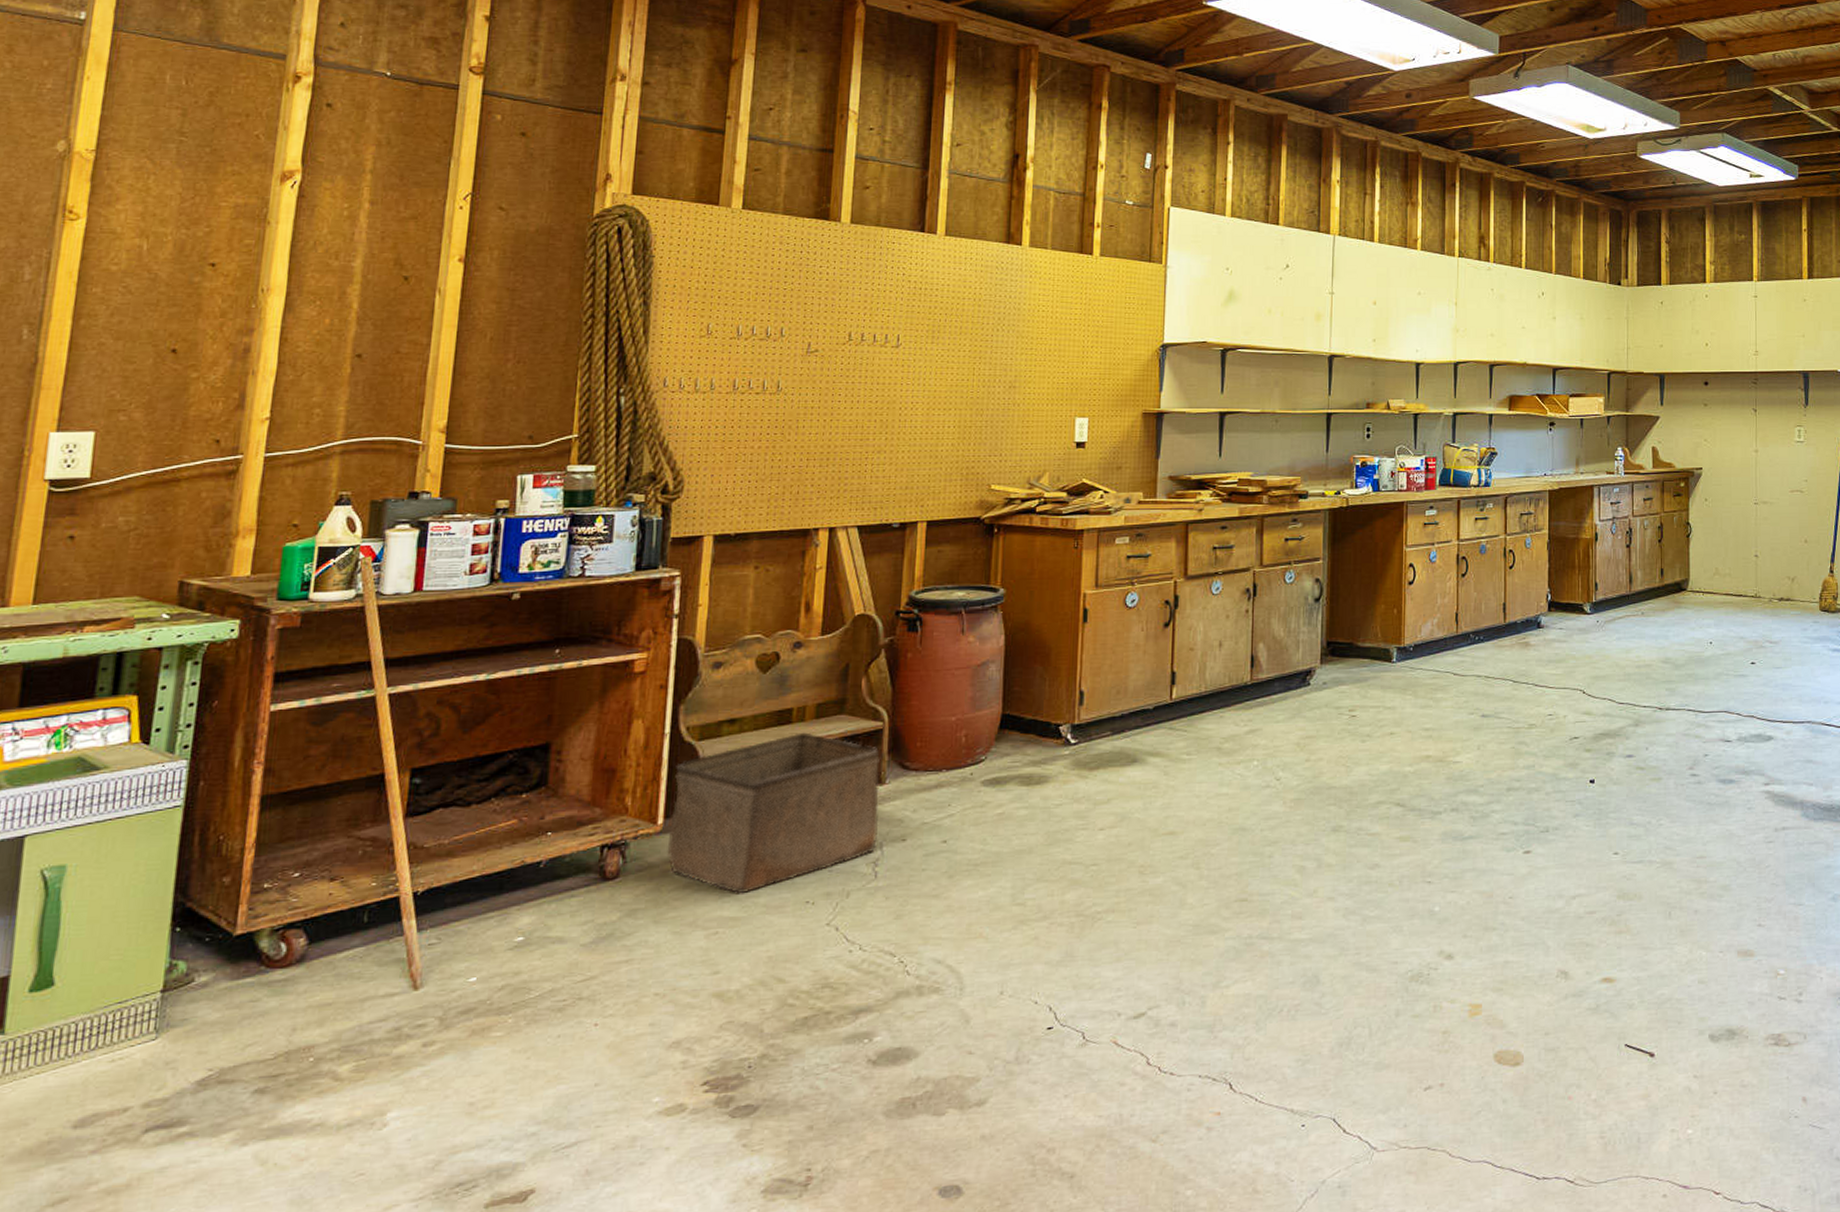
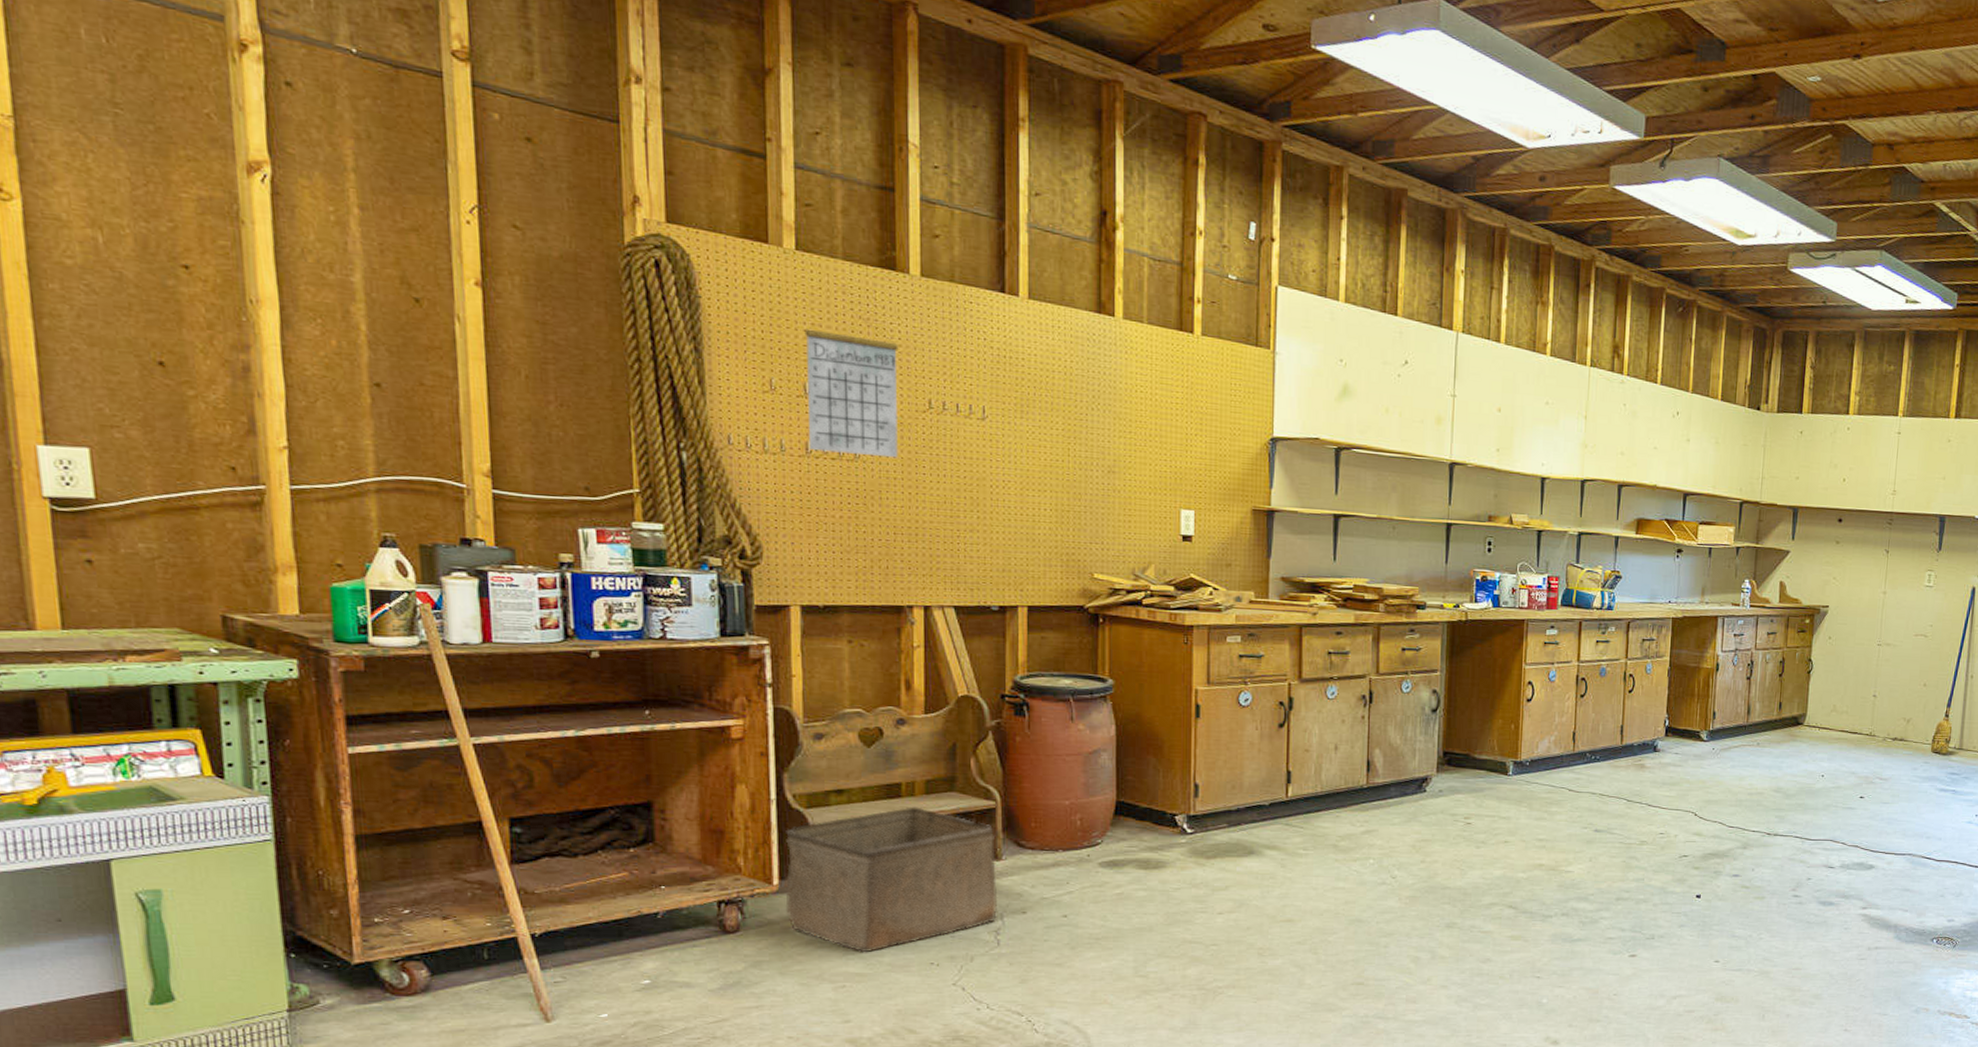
calendar: none [736,256,826,389] -> present [804,308,899,458]

